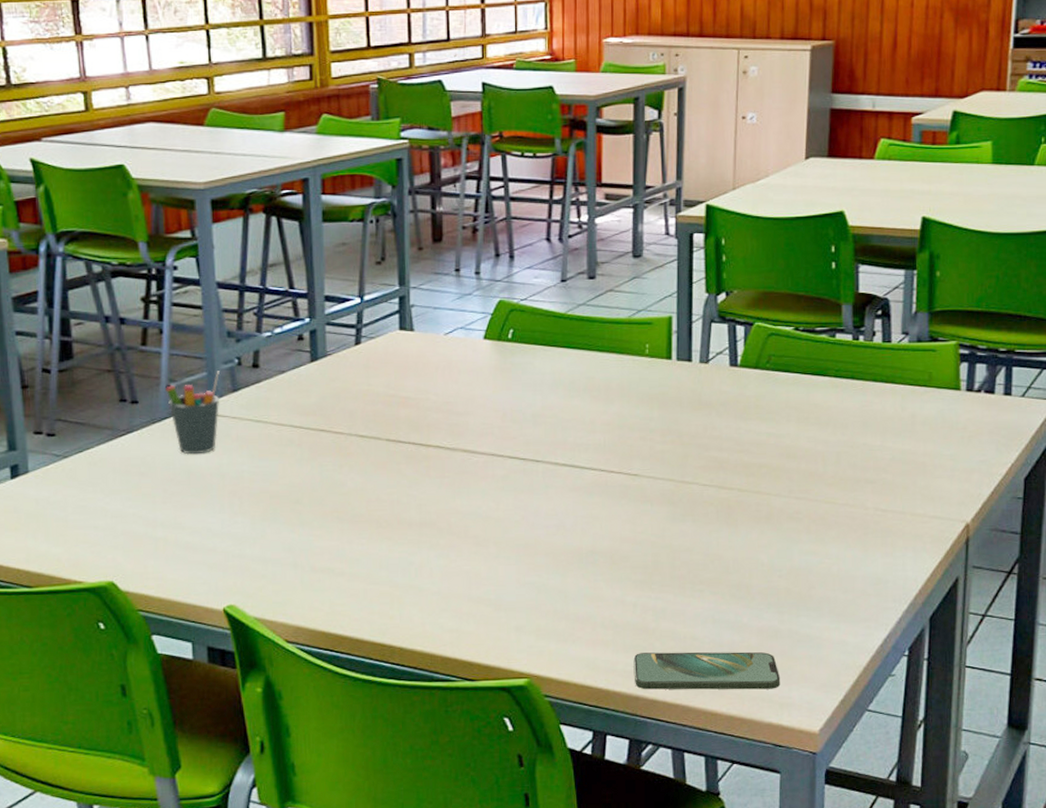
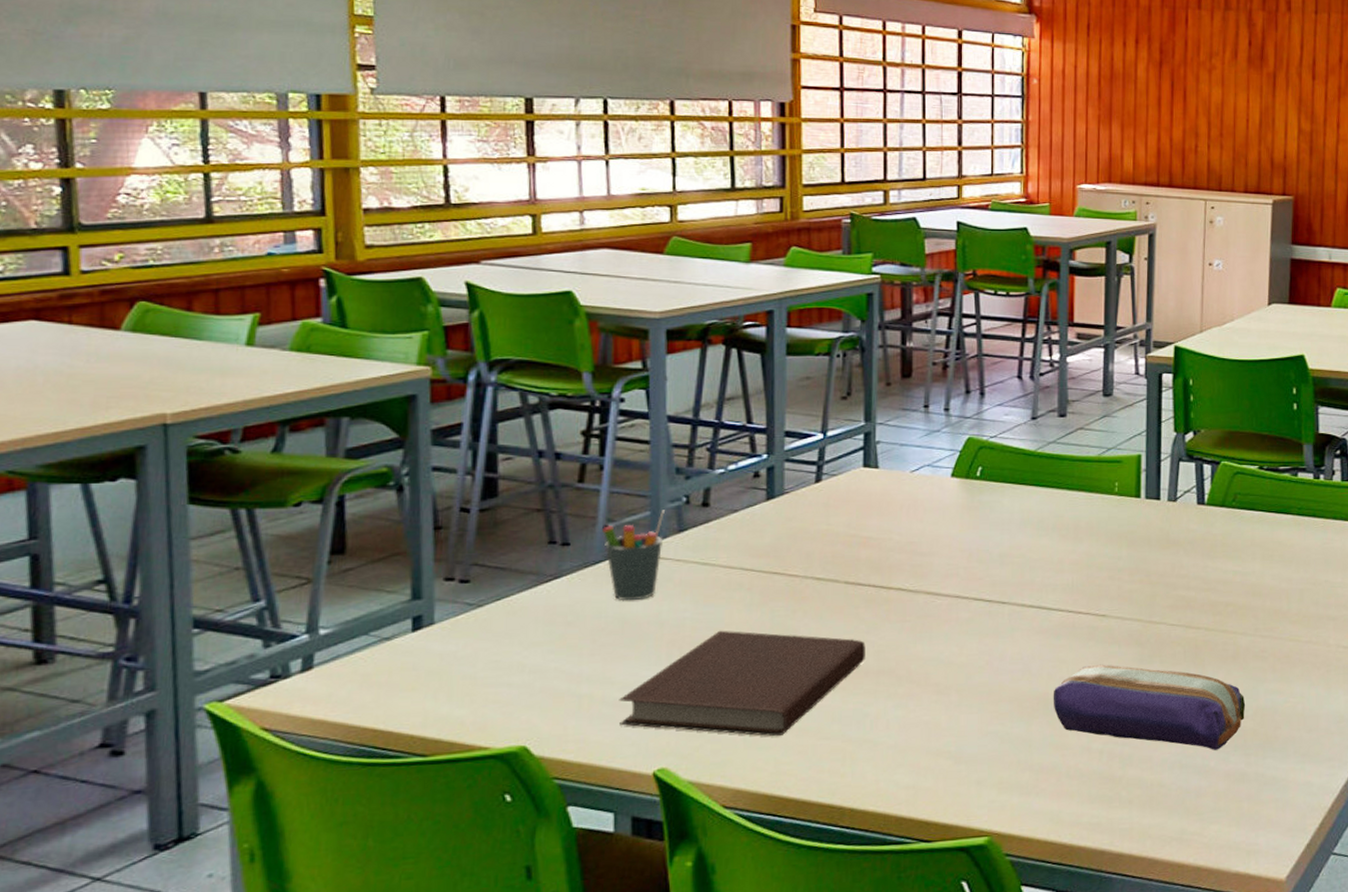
notebook: none [190,482,408,580] -> present [619,630,866,736]
pencil case: none [587,521,779,607] -> present [1053,664,1246,750]
smartphone: present [633,652,781,690] -> none [1099,797,1248,843]

